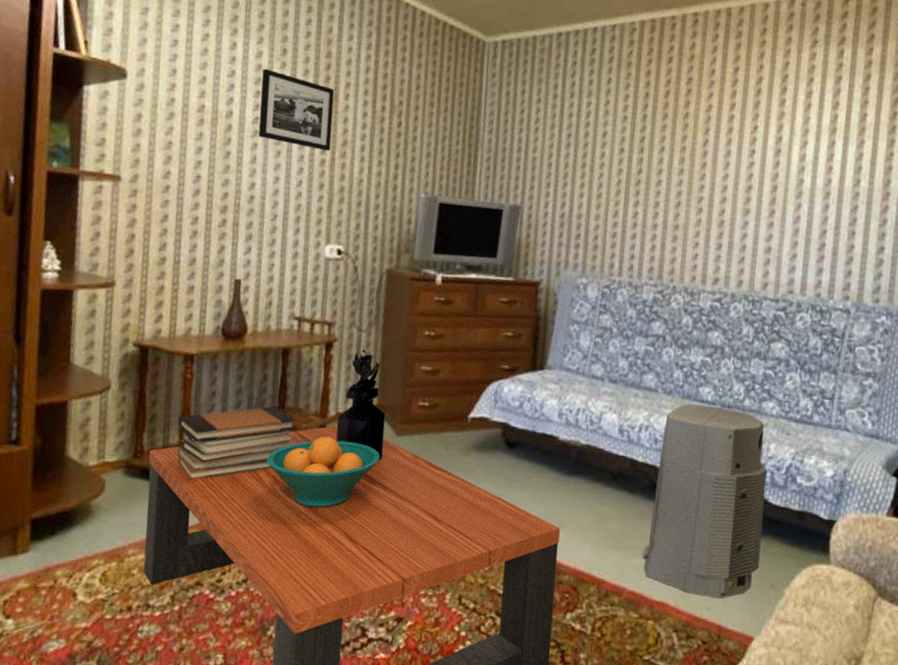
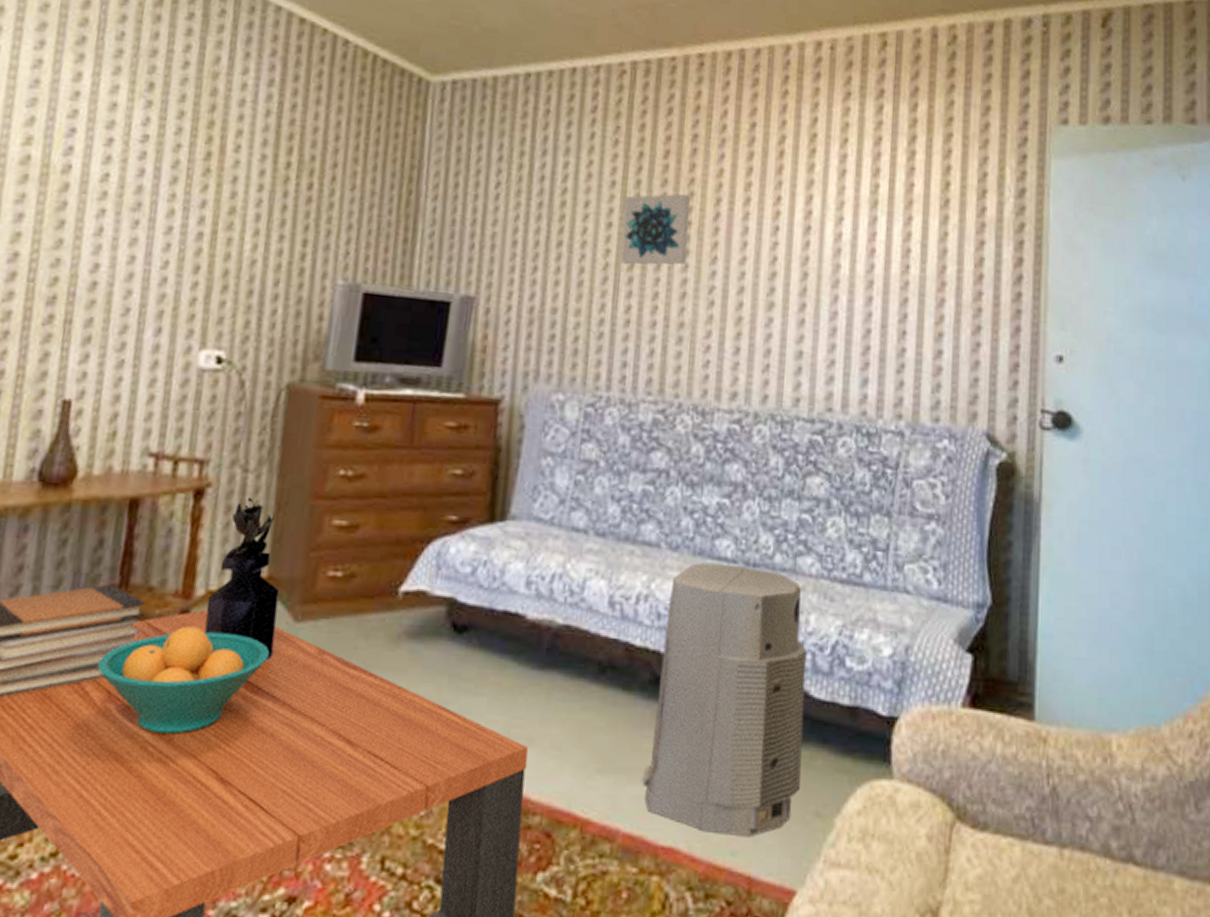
picture frame: present [258,68,335,151] -> none [108,107,221,221]
wall art: none [630,125,685,181] -> present [620,193,690,265]

